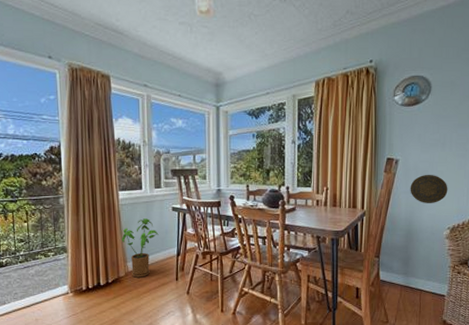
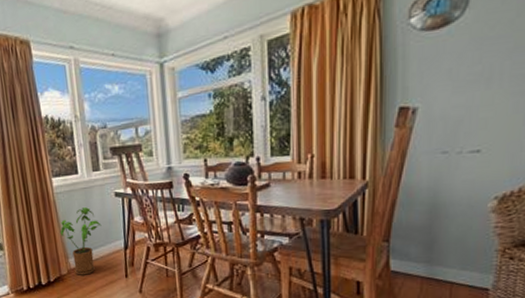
decorative plate: present [410,174,448,203] -> none [435,124,496,166]

